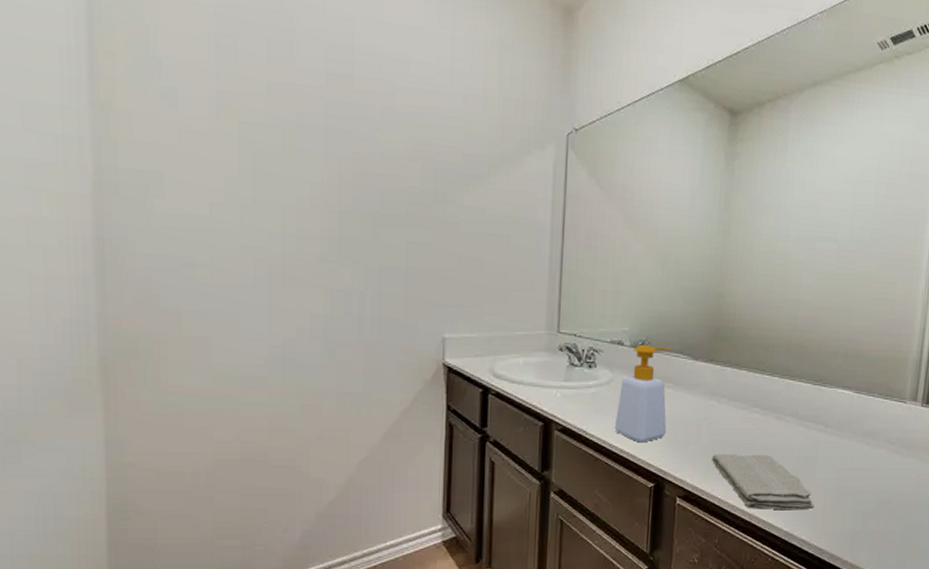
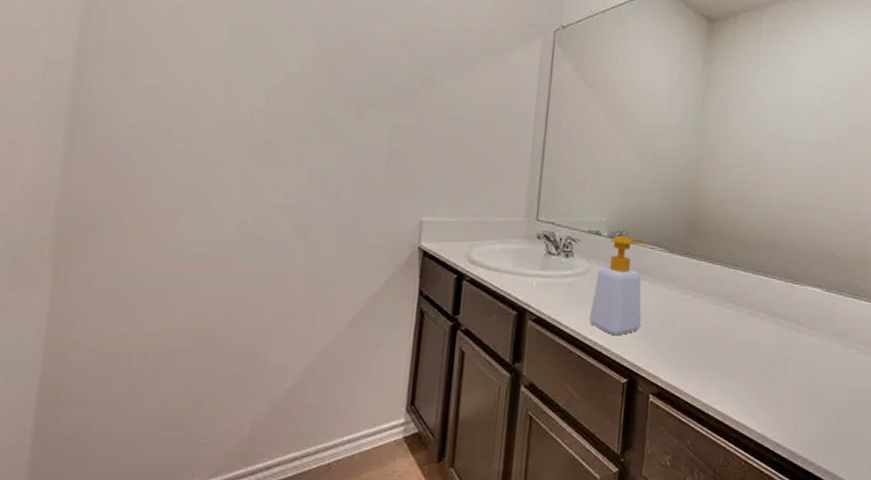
washcloth: present [712,453,814,510] -> none [686,349,787,411]

